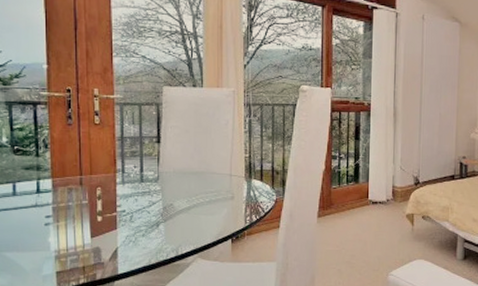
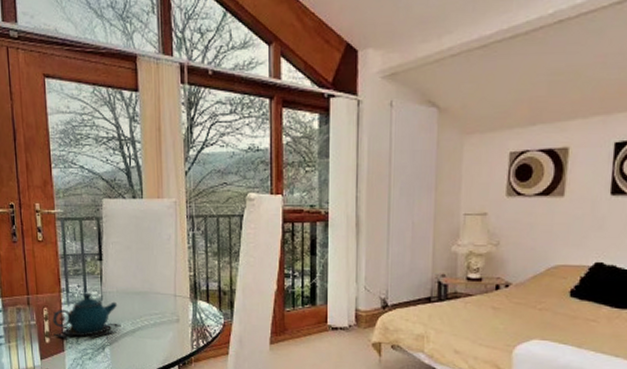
teapot: none [106,173,177,217] -> present [52,292,121,339]

